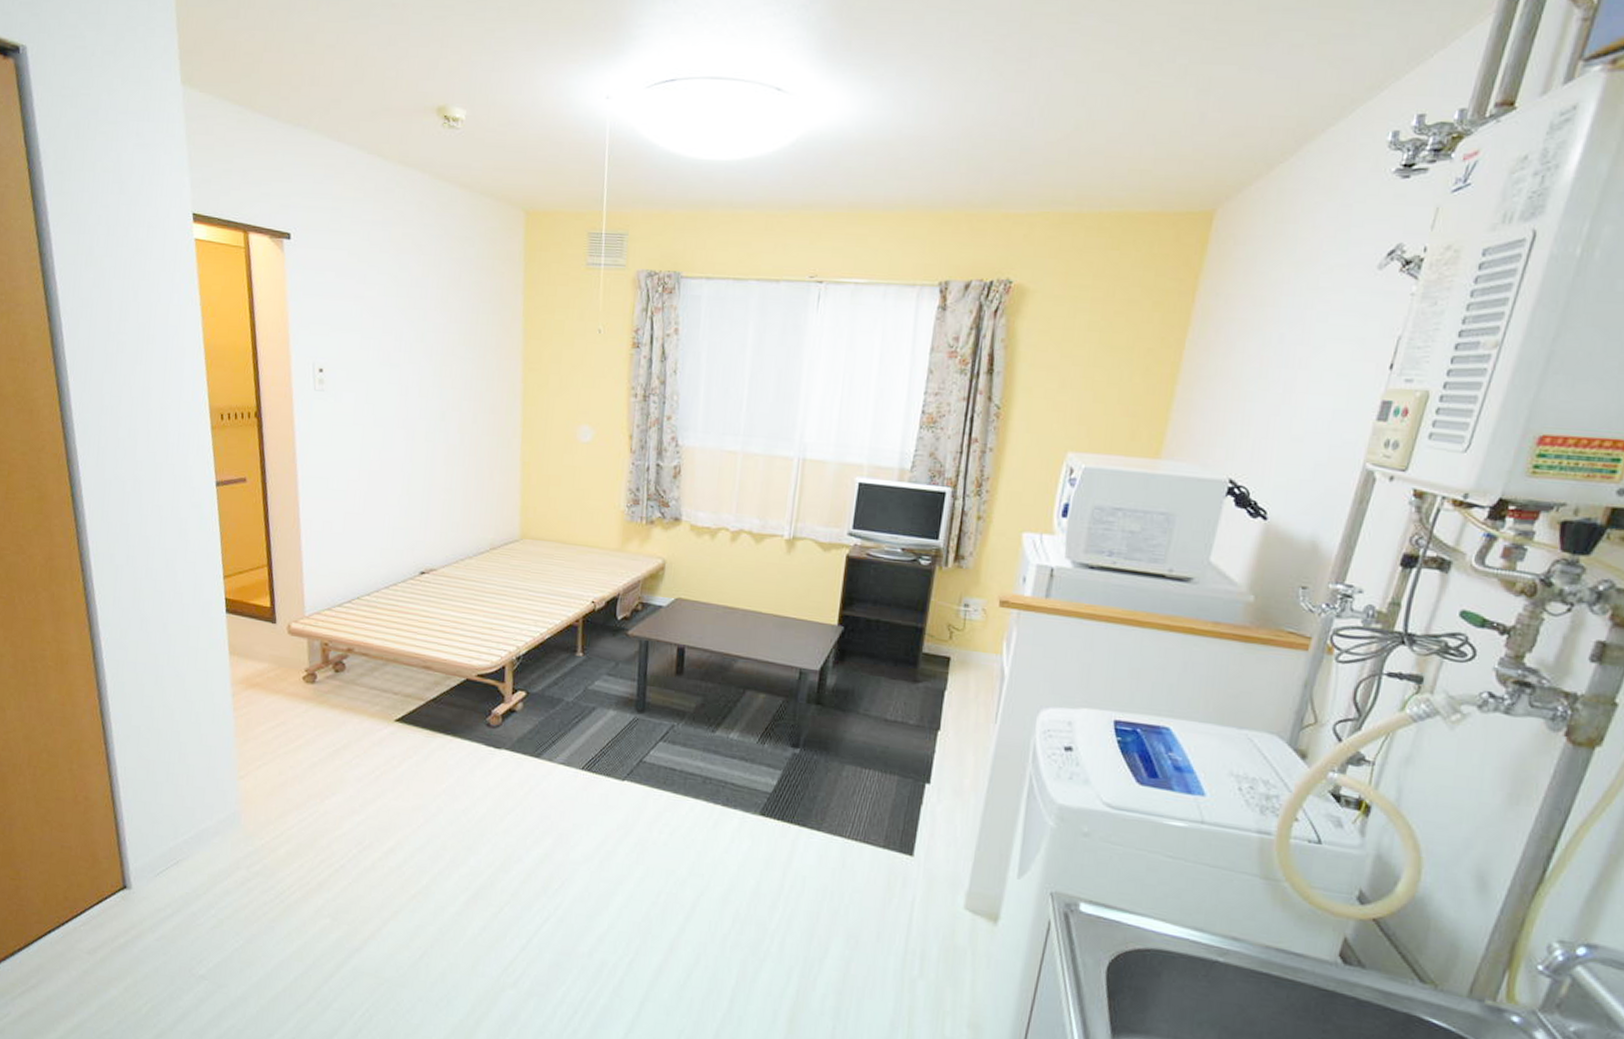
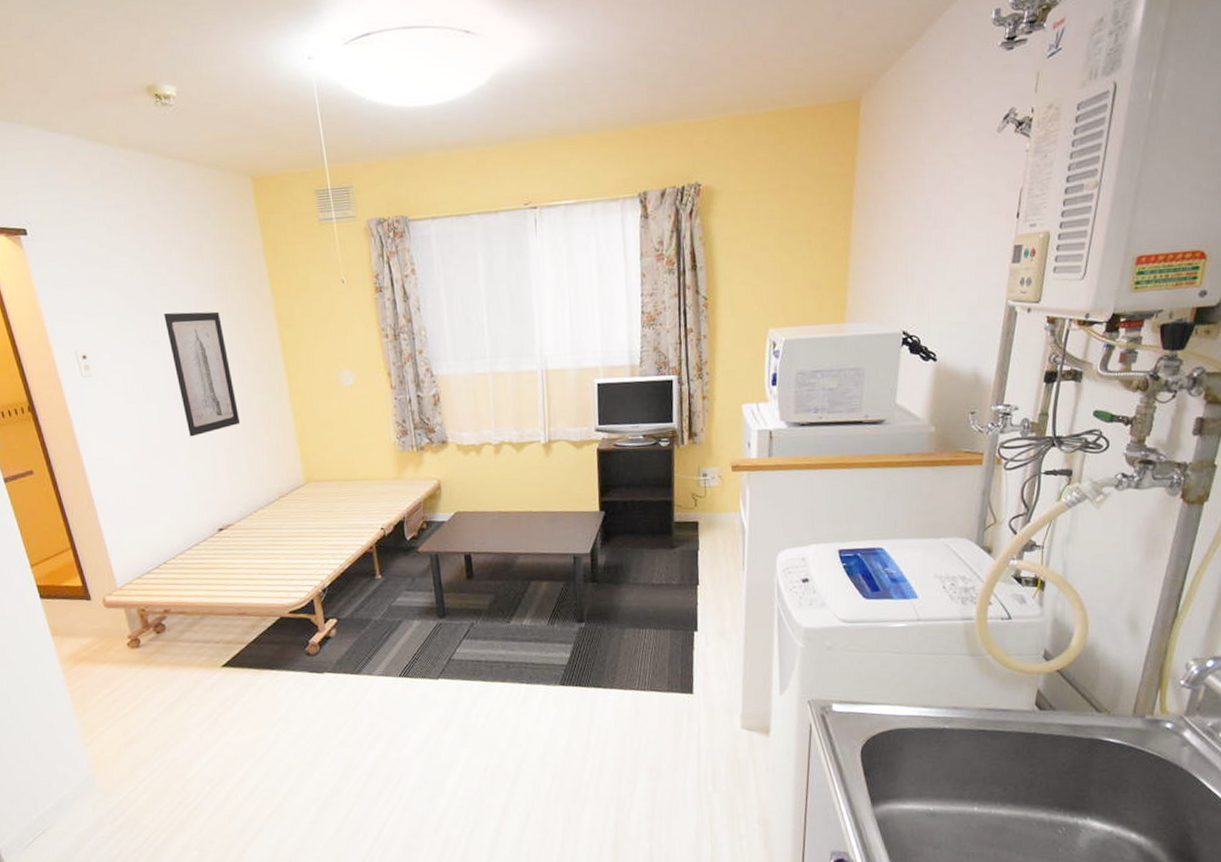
wall art: none [408,337,466,470] -> present [164,311,241,437]

